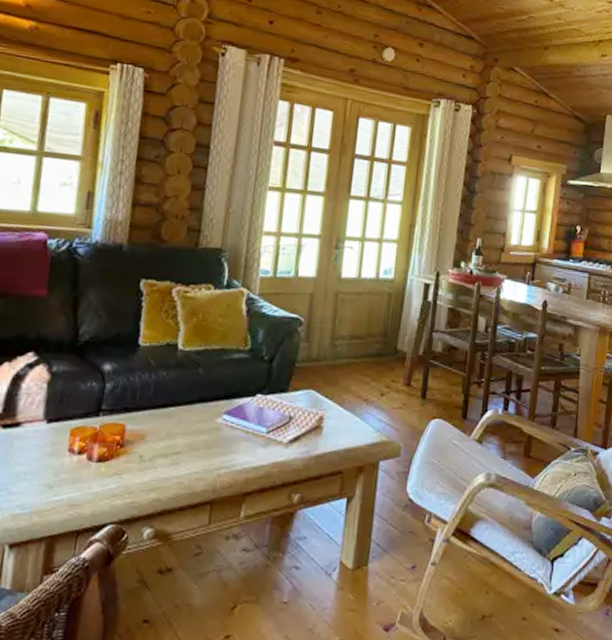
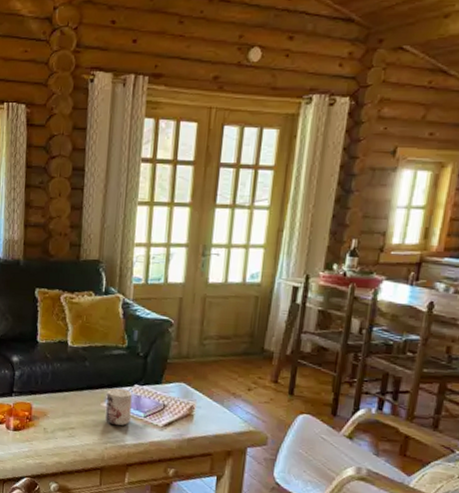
mug: none [220,399,254,446] -> present [106,388,132,426]

